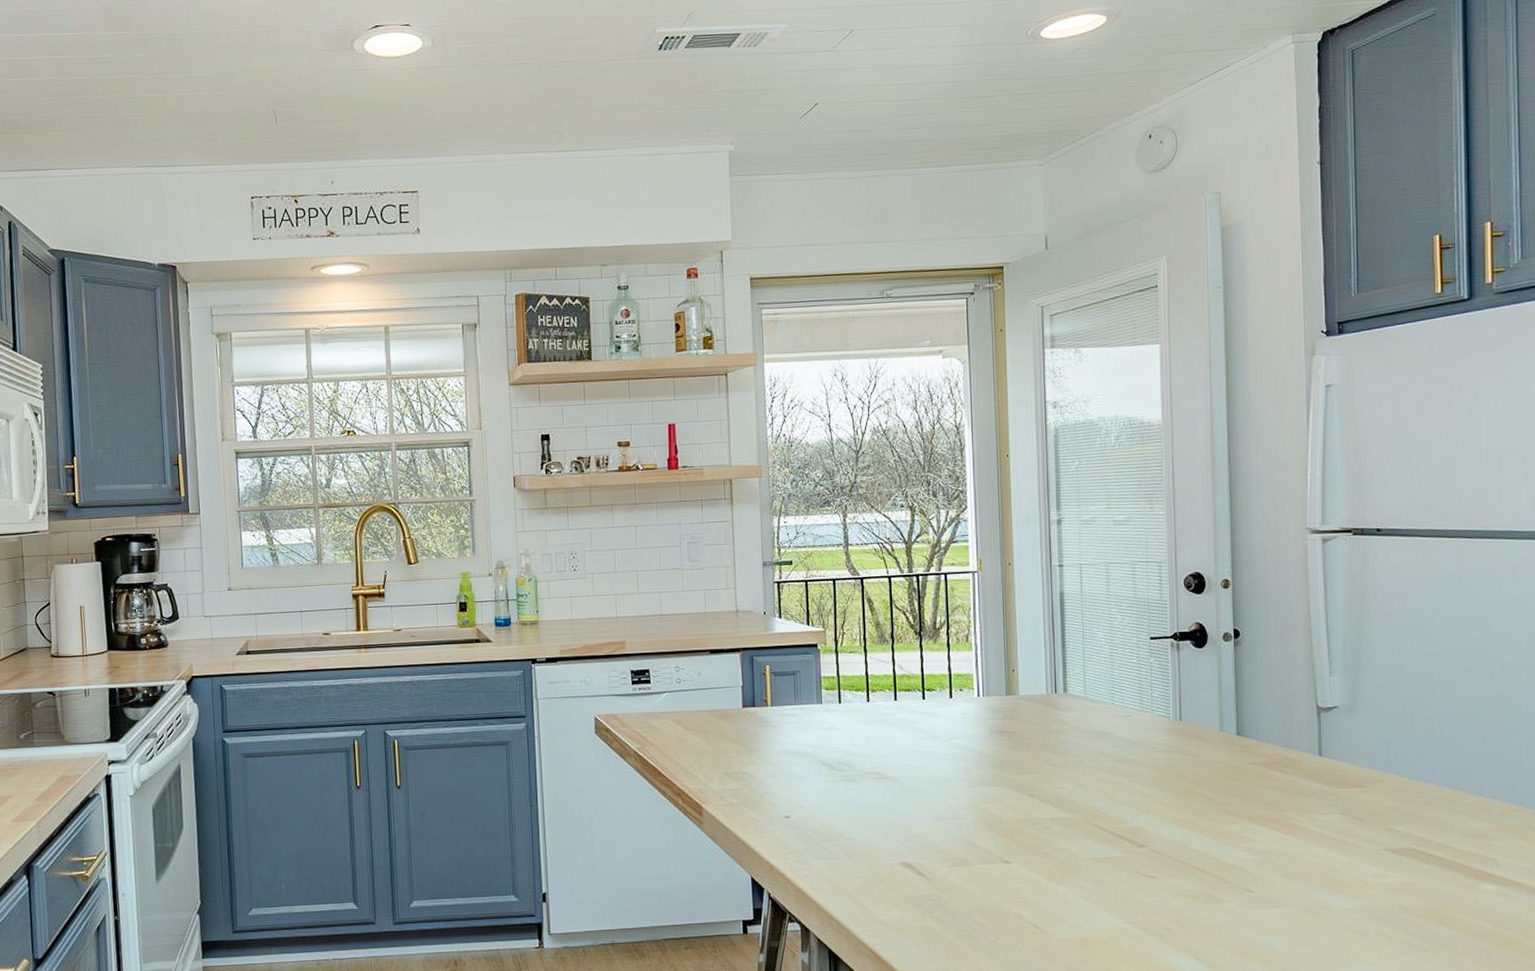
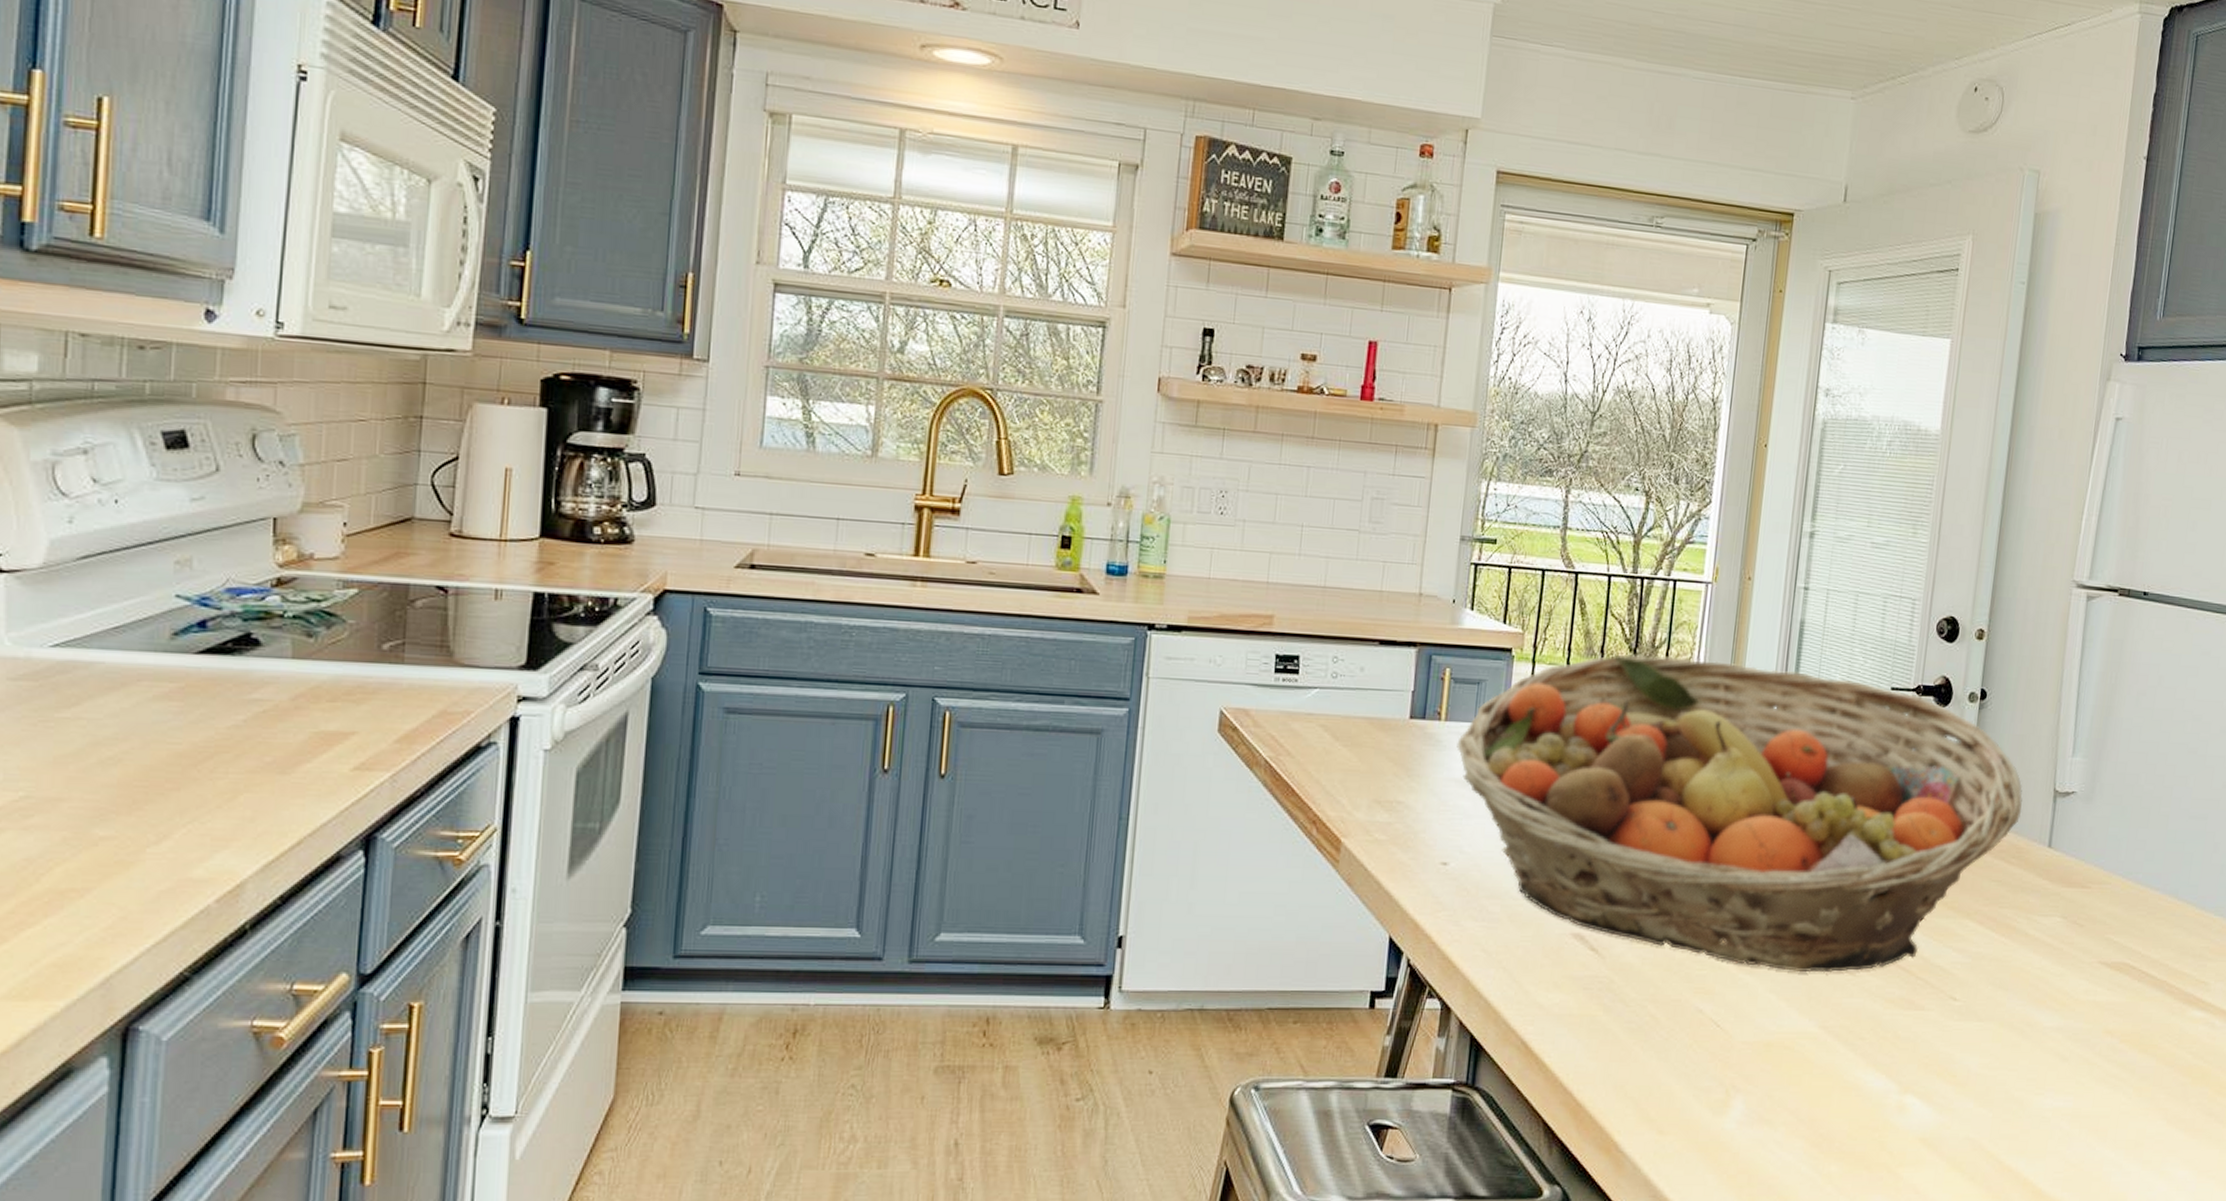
fruit basket: none [783,633,1289,879] -> present [1457,655,2023,973]

